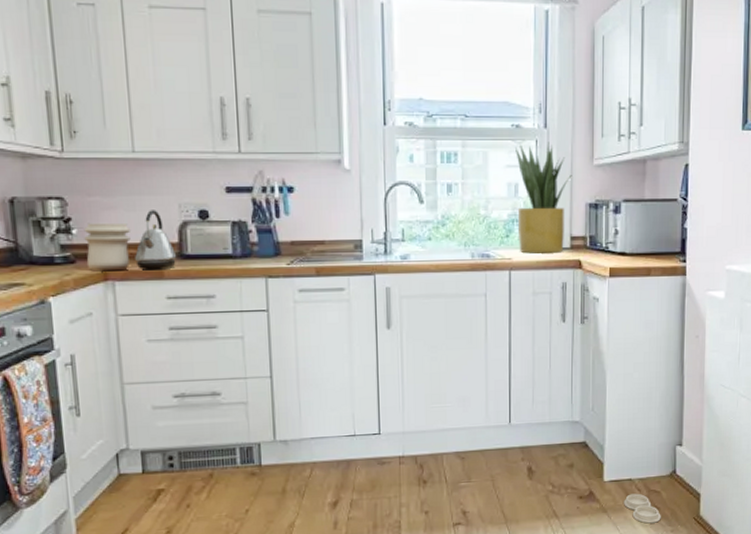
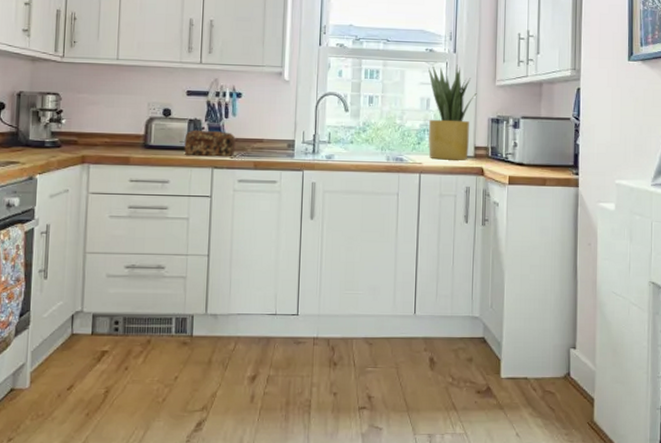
jar: present [83,222,132,272] -> none [69,115,108,156]
kettle: present [135,210,177,270] -> none [108,107,142,157]
bread loaf: none [228,233,292,265] -> present [184,129,236,157]
pet bowl: present [624,493,661,524] -> none [520,393,556,425]

